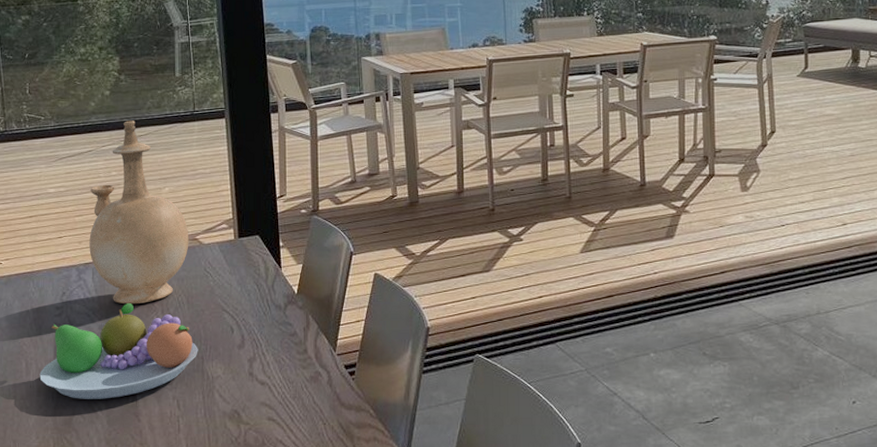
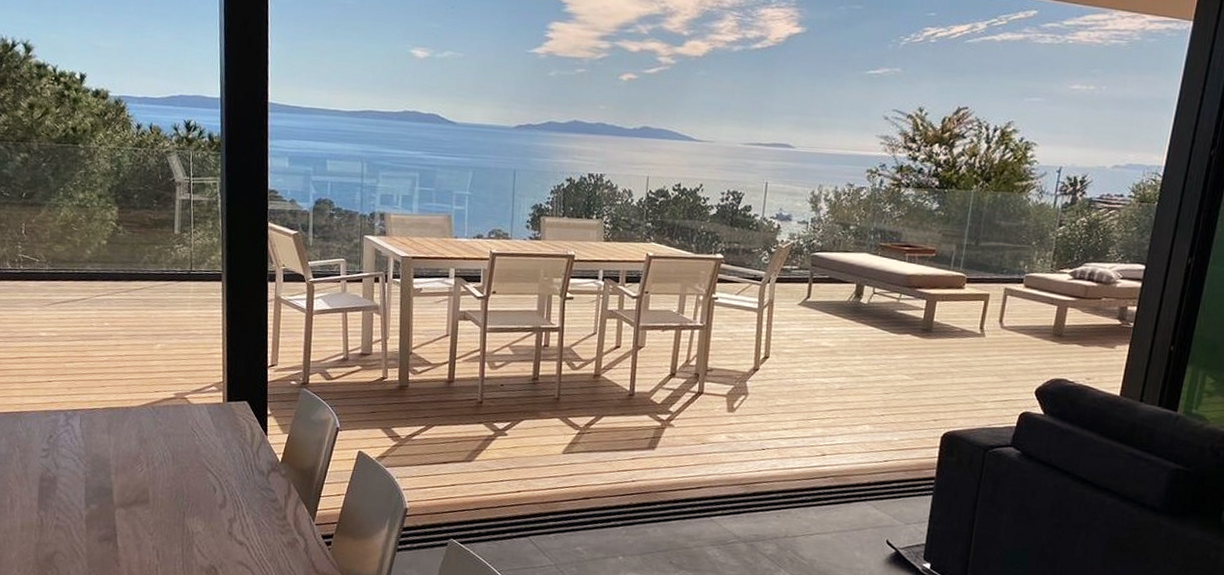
fruit bowl: present [39,302,198,399] -> none [23,452,180,542]
vase: present [89,120,189,305] -> none [78,273,178,455]

